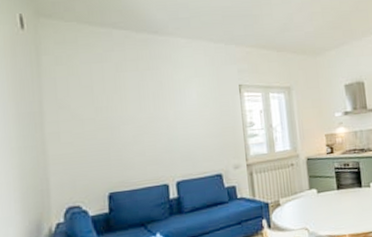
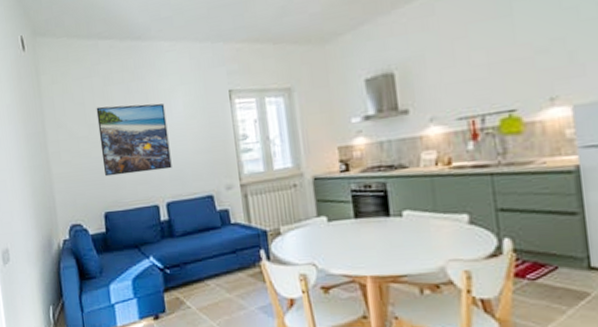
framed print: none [105,91,184,158] -> present [96,103,172,177]

